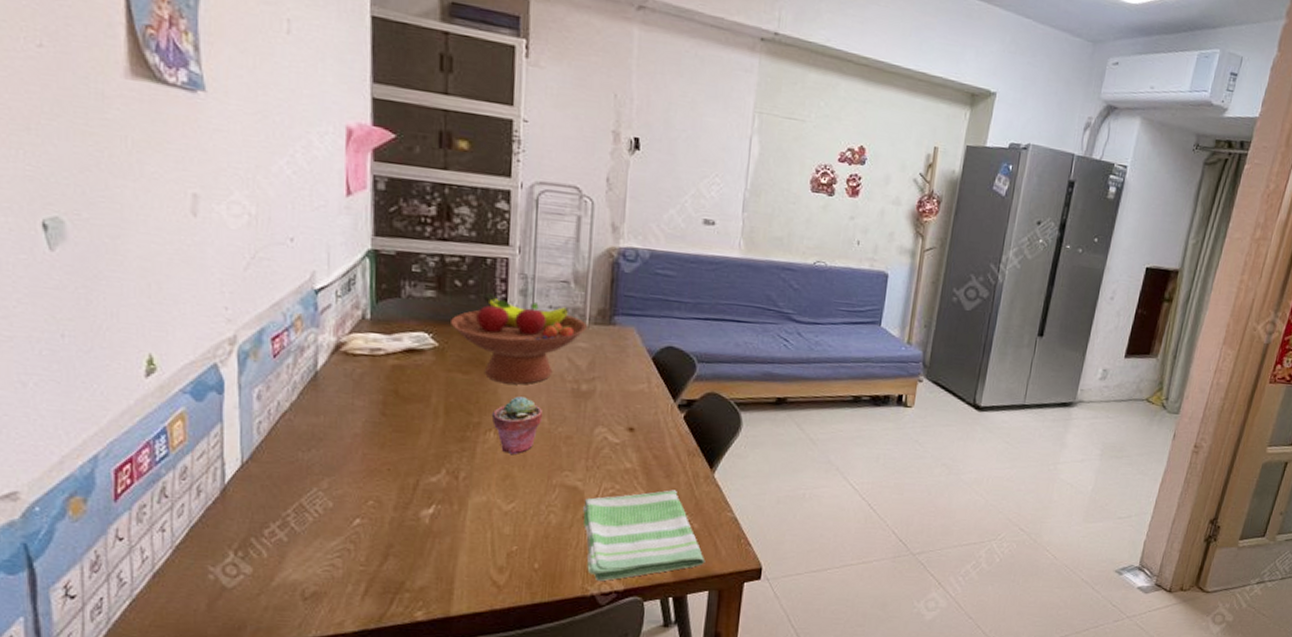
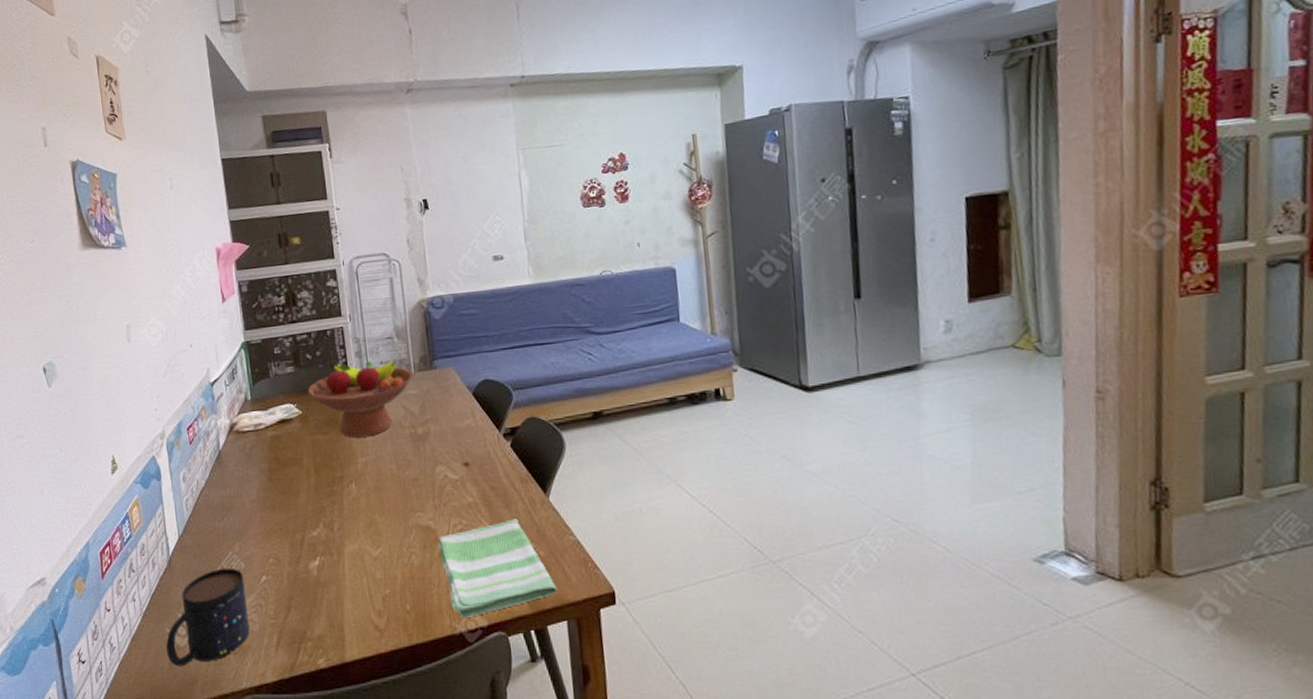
mug: none [206,504,330,610] -> present [166,567,250,667]
potted succulent: present [491,396,544,455] -> none [350,448,392,503]

